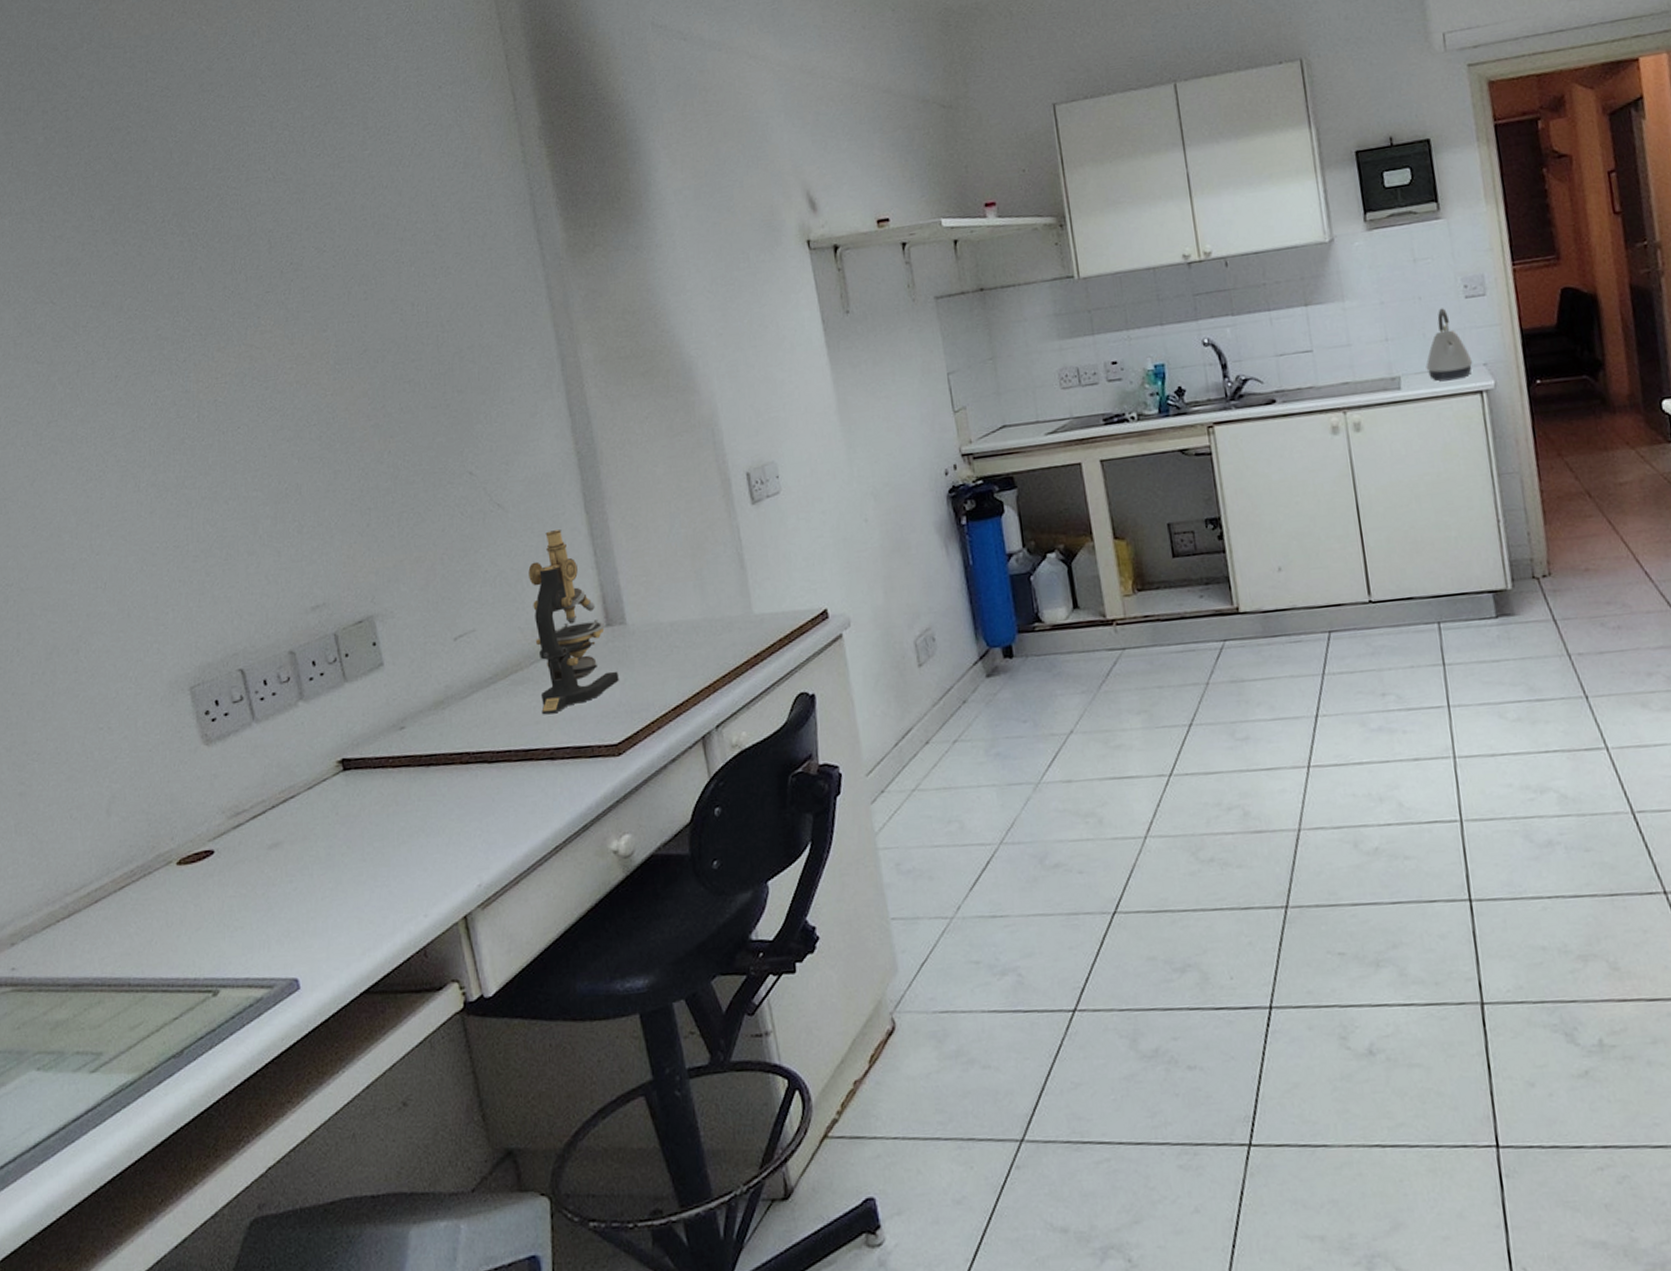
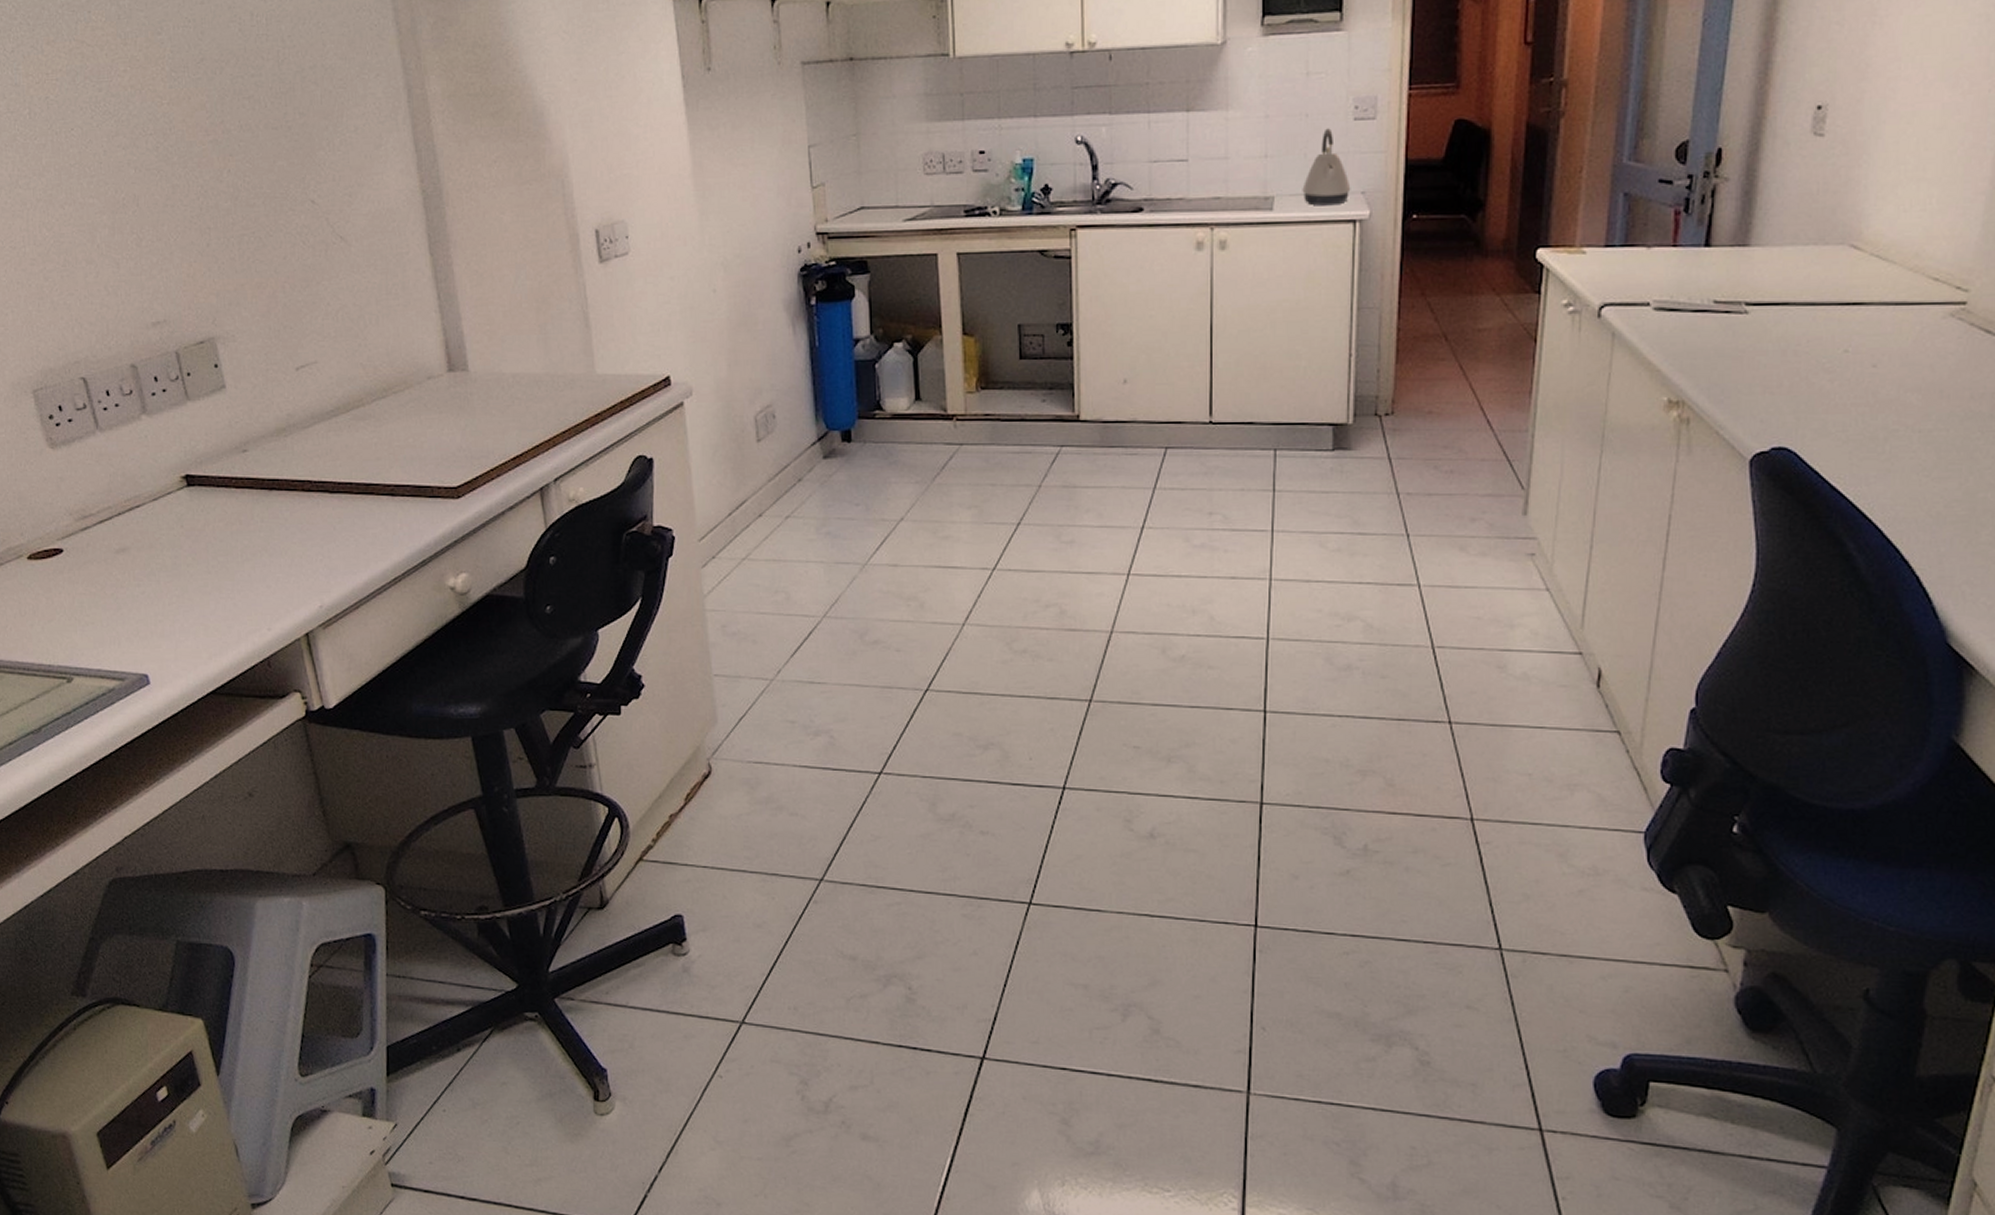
microscope: present [528,529,619,715] -> none [371,269,460,452]

